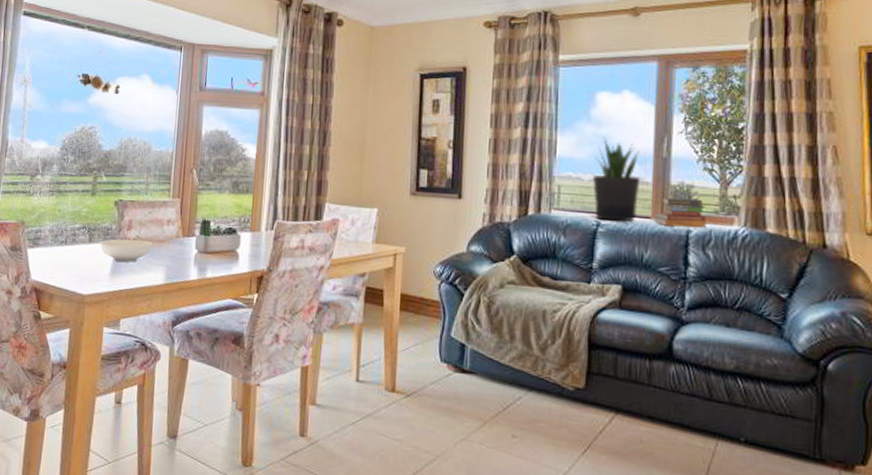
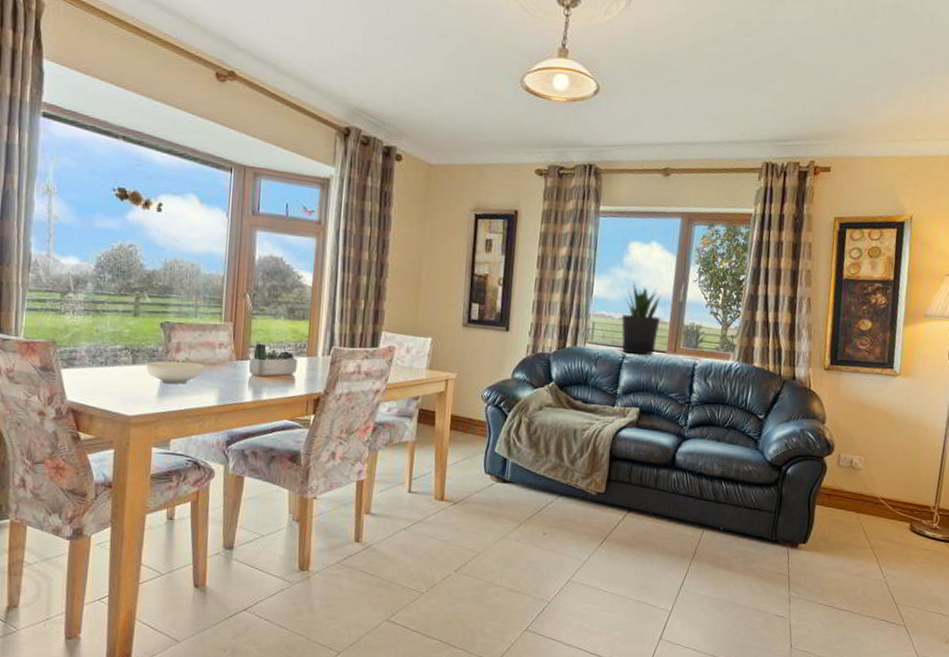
books: present [654,197,706,228] -> none [668,335,709,361]

